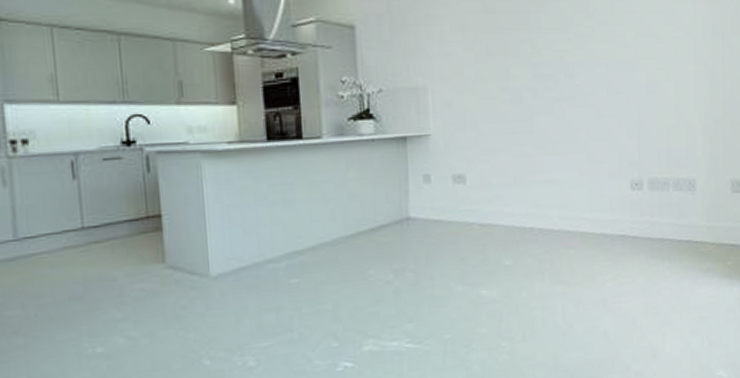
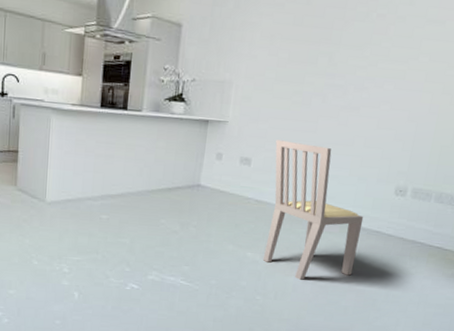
dining chair: none [490,147,604,311] -> present [262,140,364,280]

